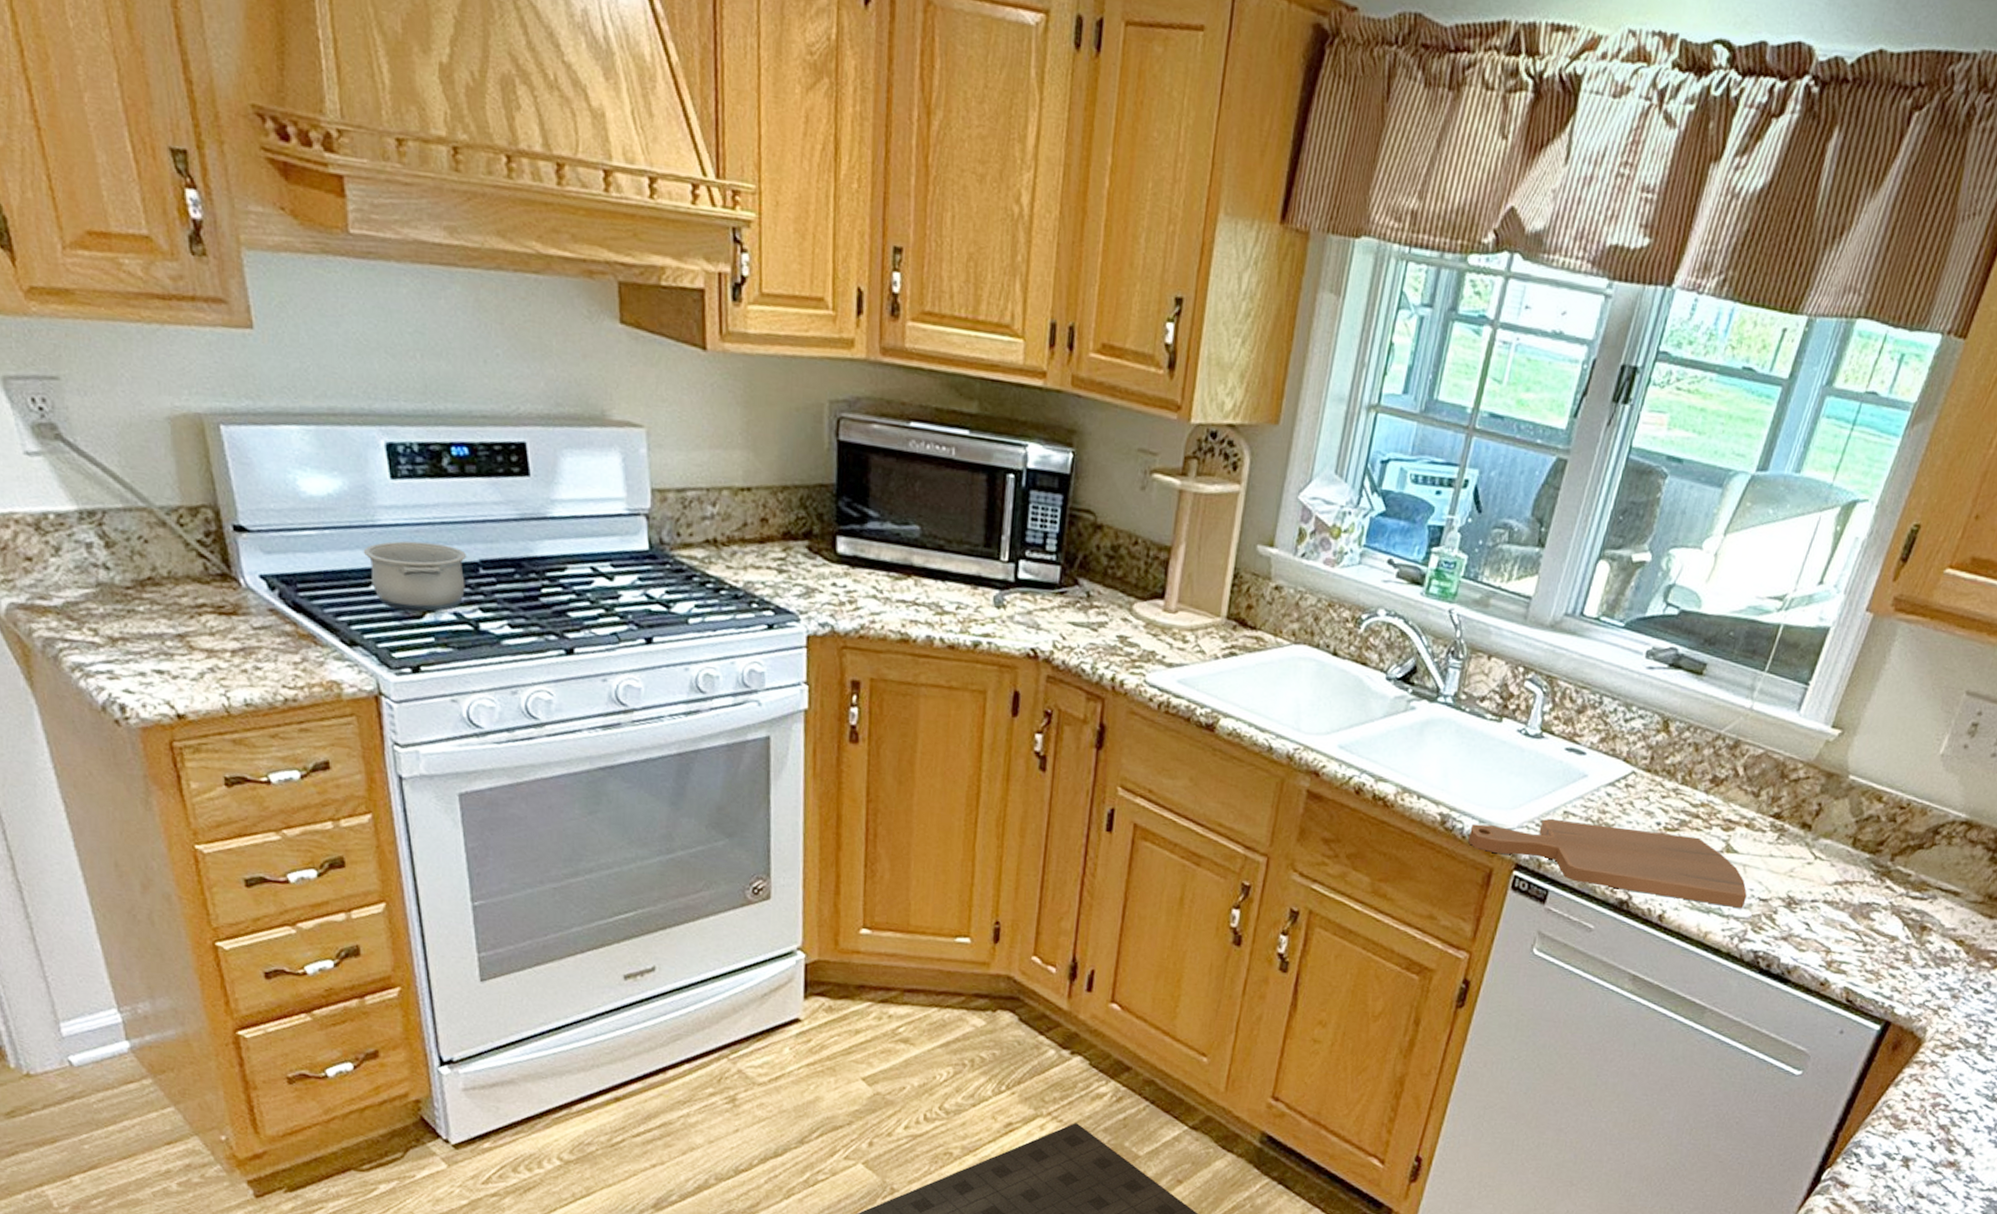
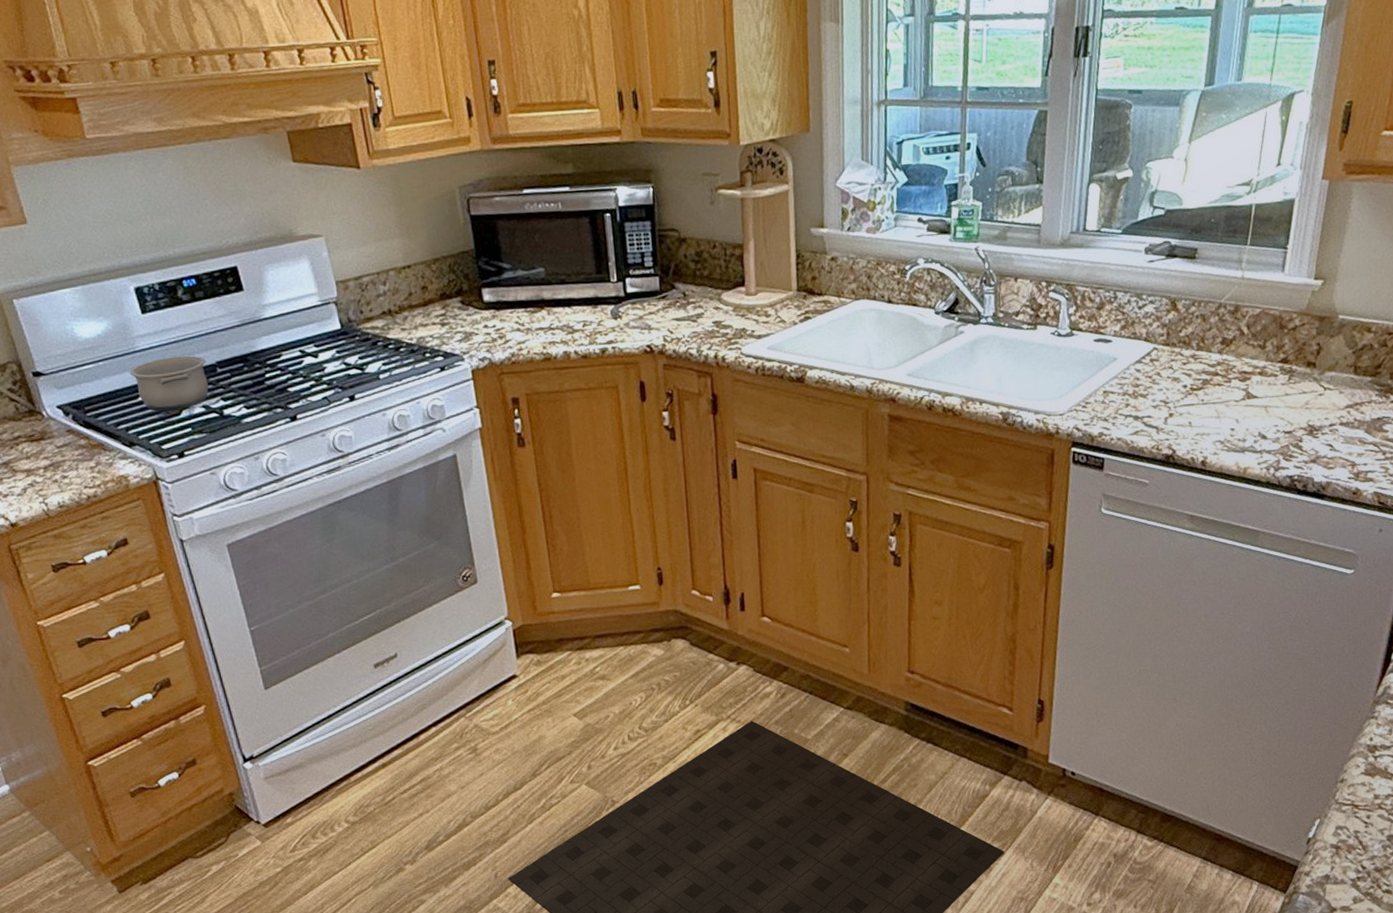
cutting board: present [1468,818,1747,908] -> none [1028,391,1273,447]

